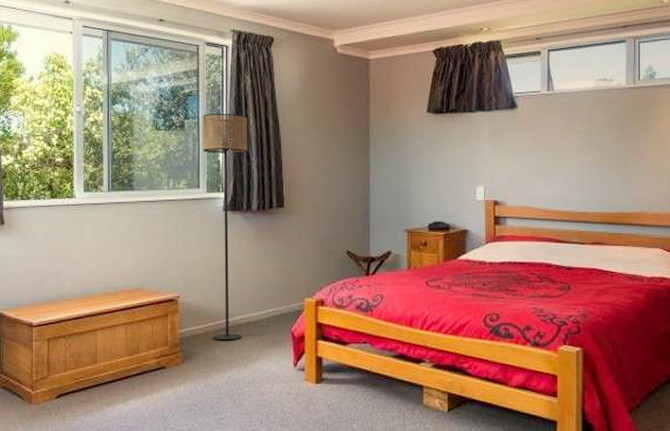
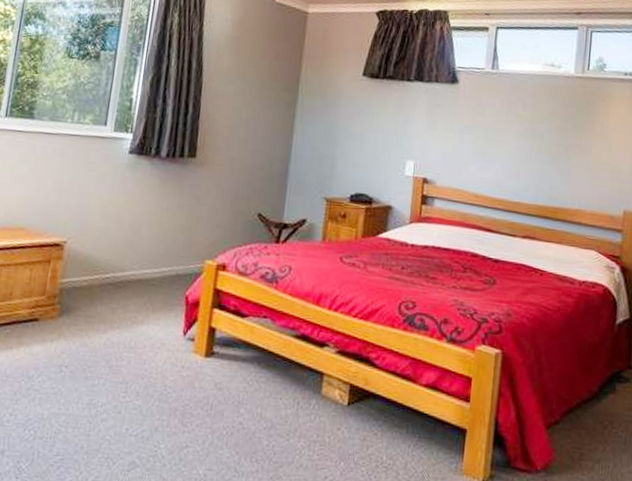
floor lamp: present [202,114,248,341] -> none [96,47,170,298]

